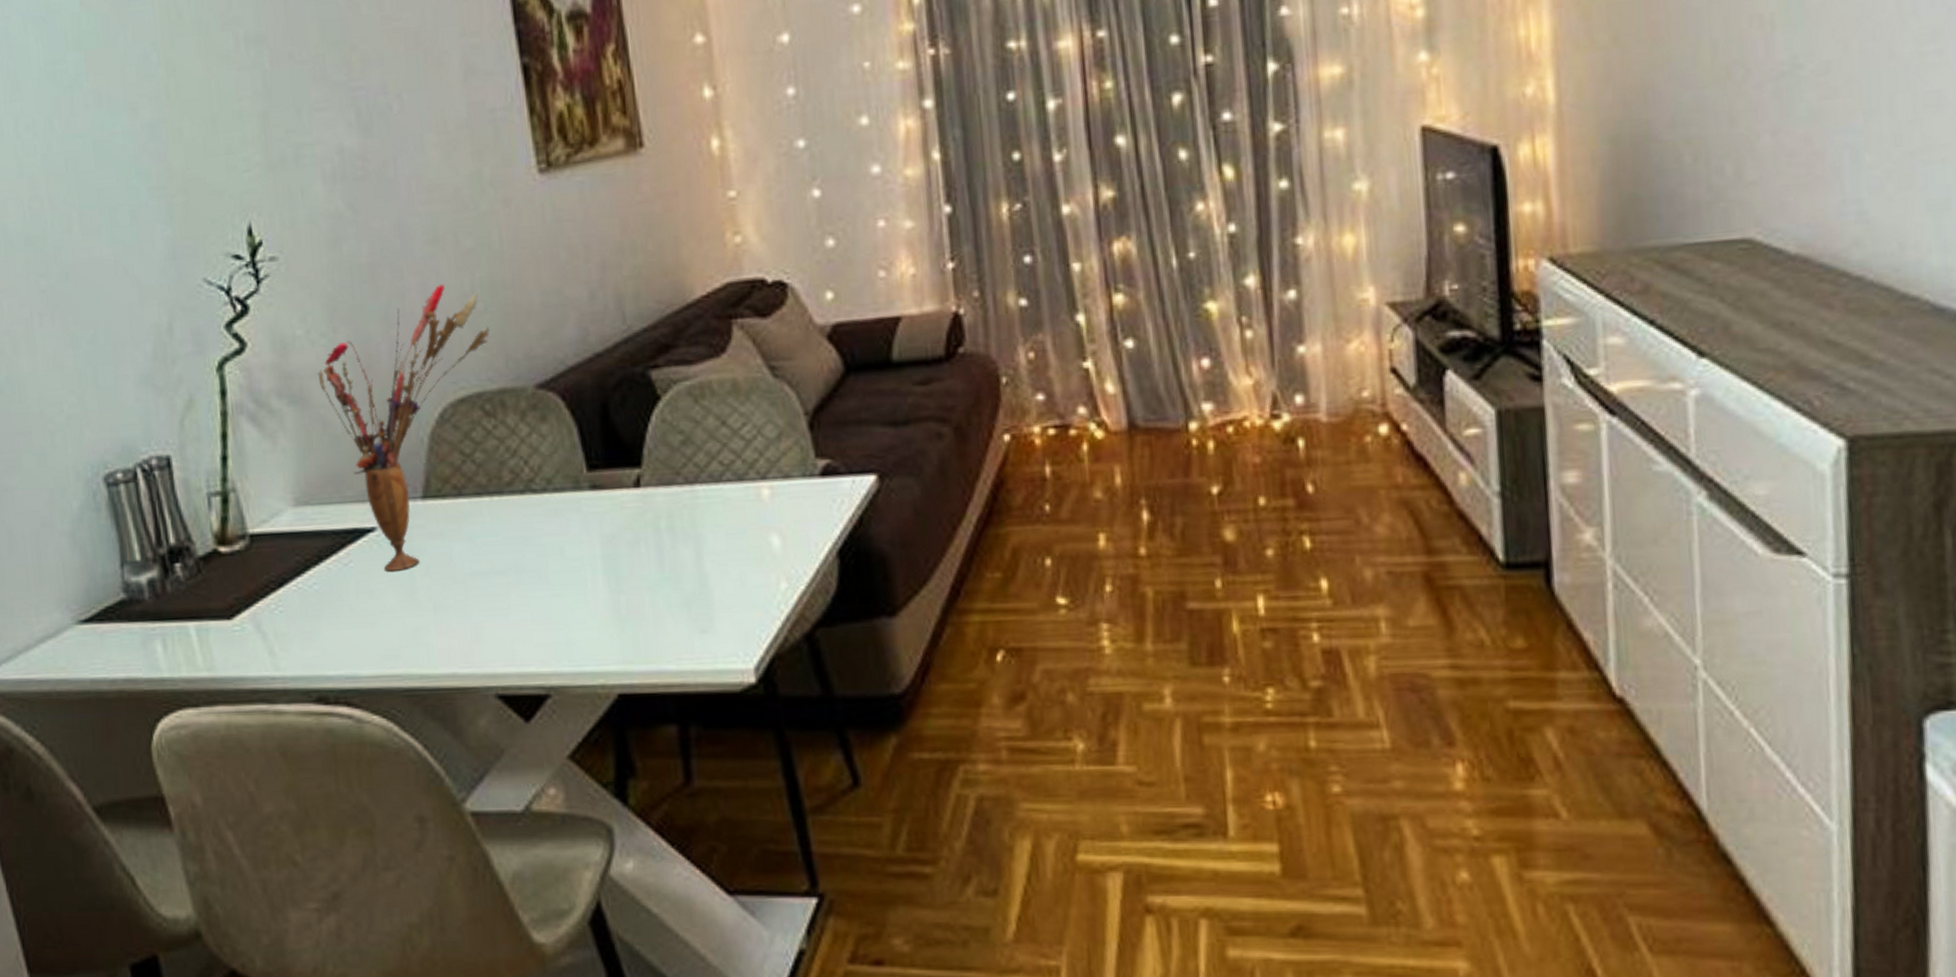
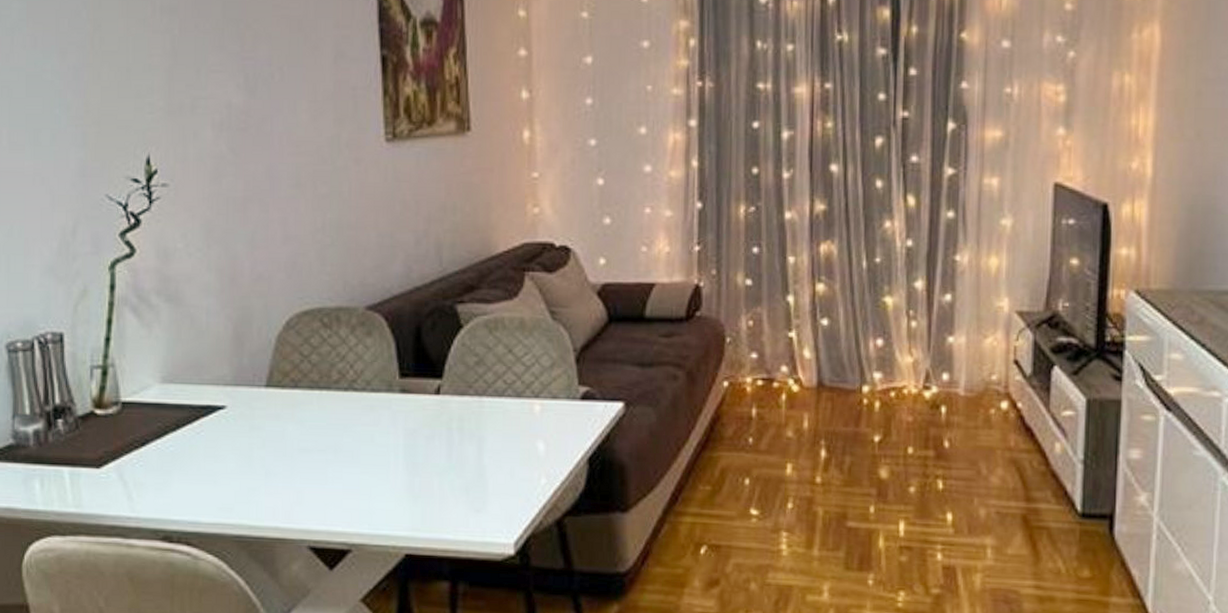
bouquet: present [317,284,490,571] -> none [191,220,333,442]

